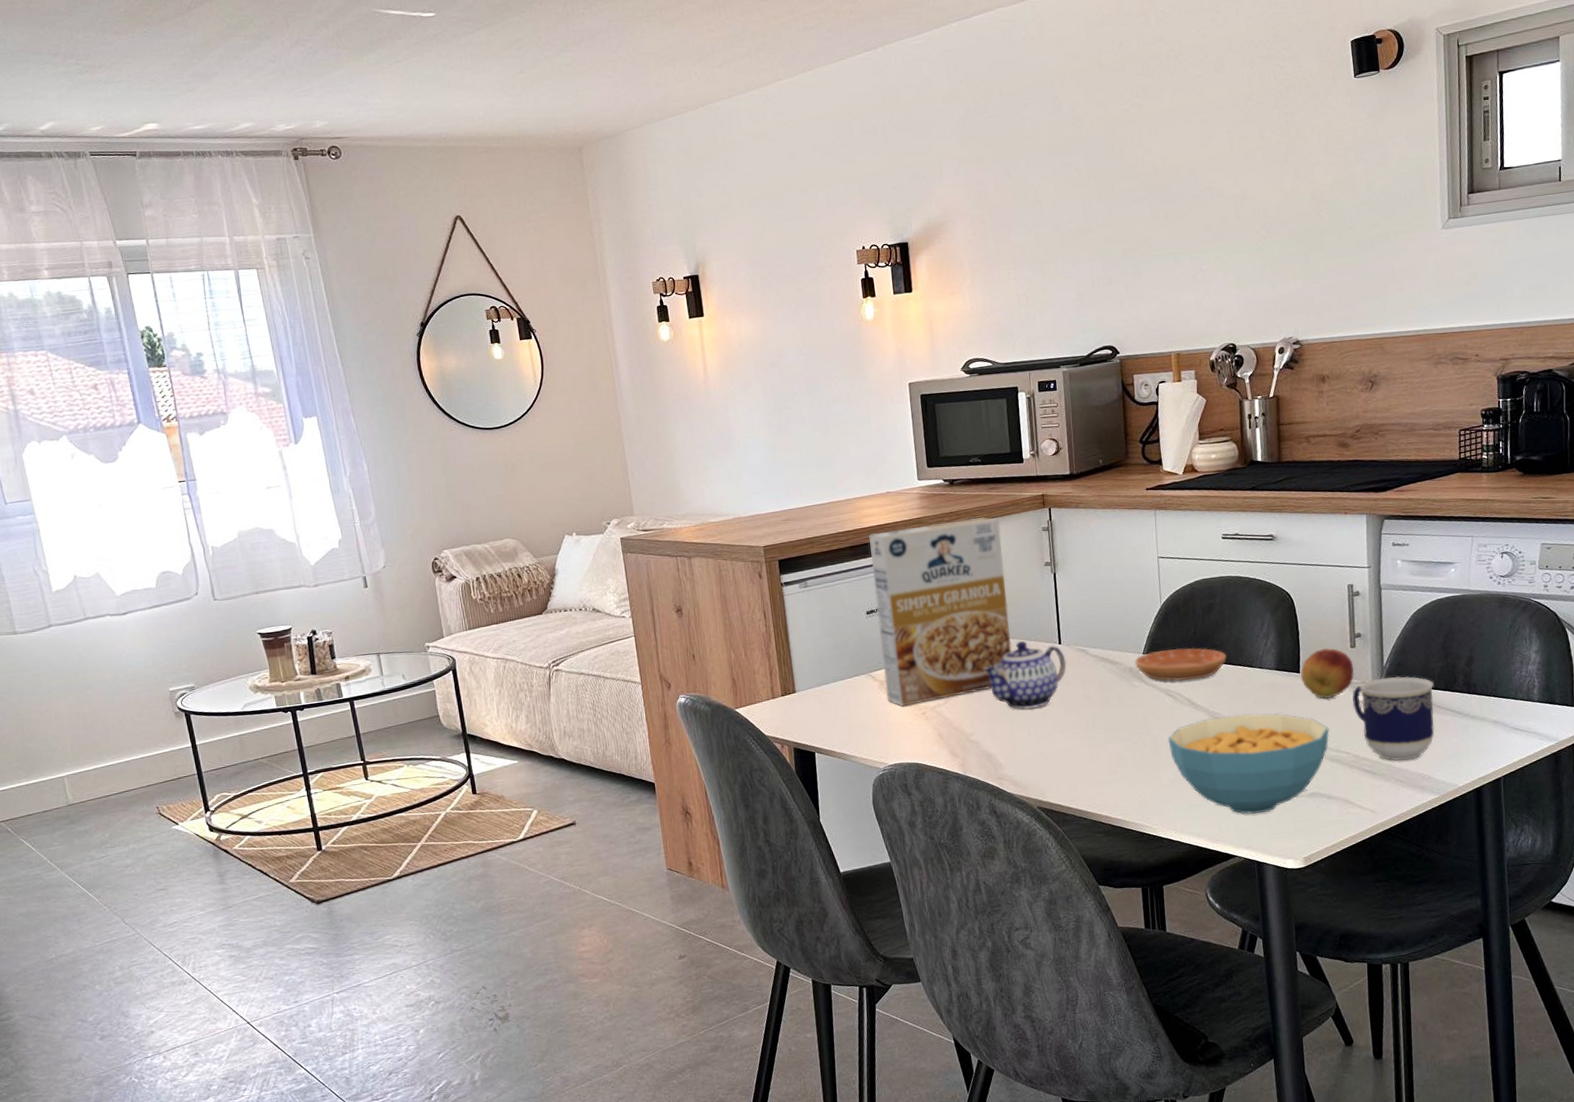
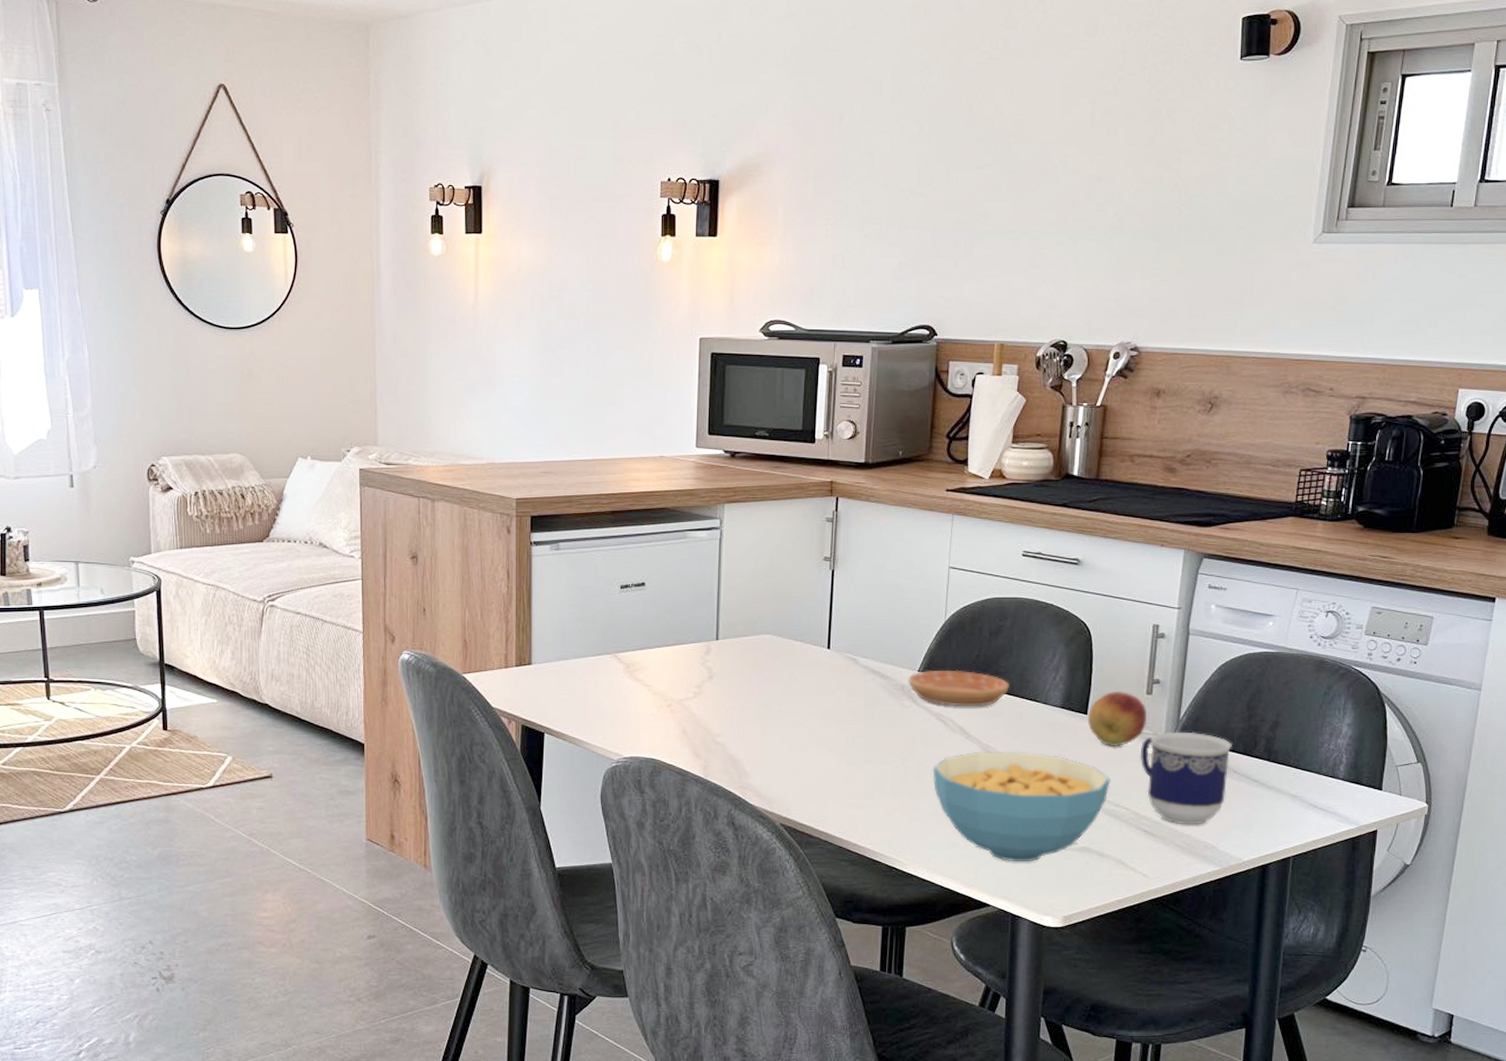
cereal box: present [868,516,1012,707] -> none [631,497,781,696]
teapot: present [982,641,1067,710] -> none [739,640,833,716]

